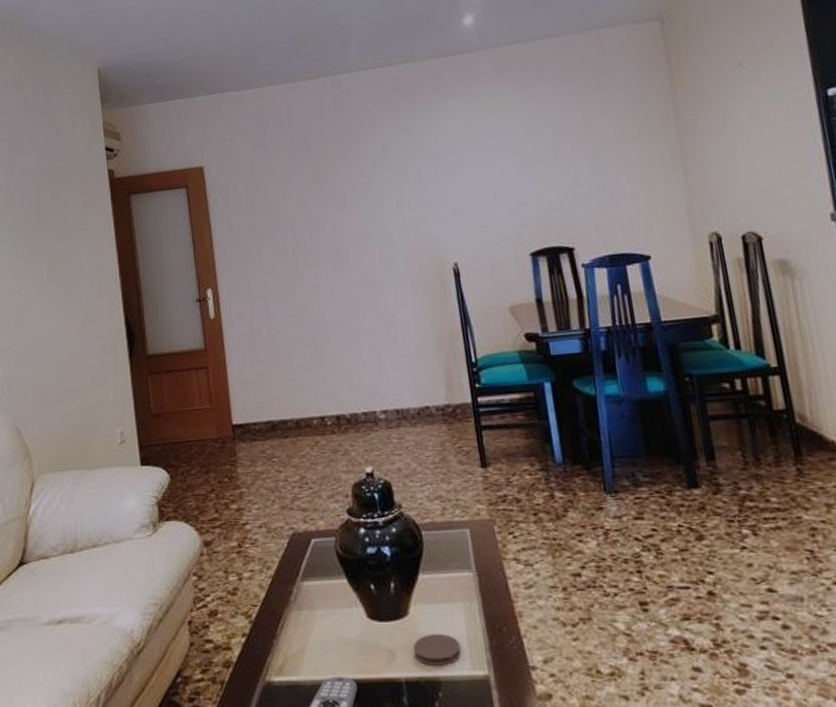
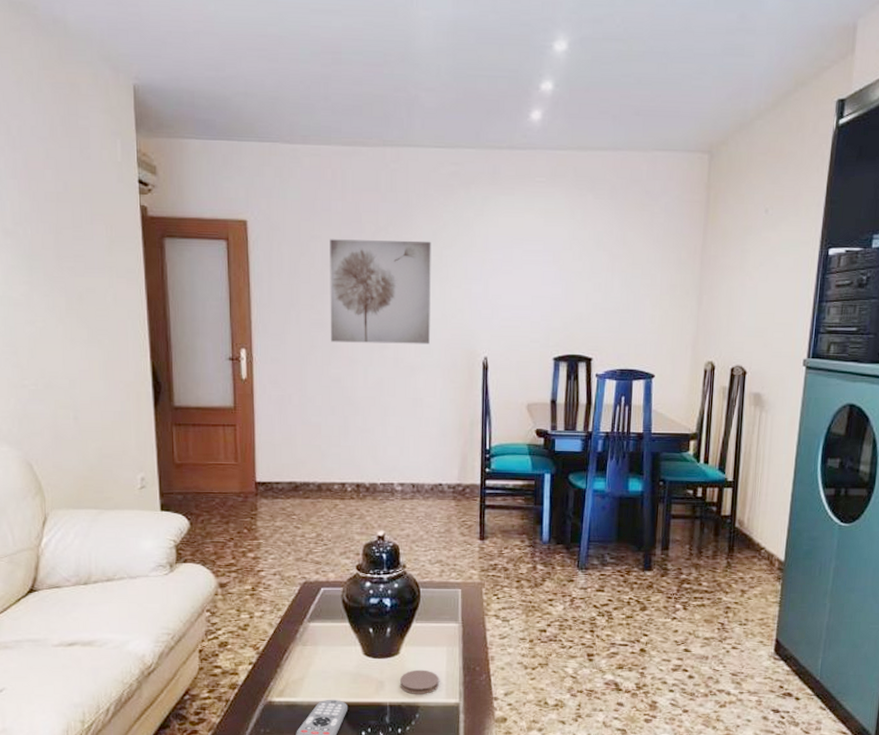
wall art: none [282,156,394,270] -> present [330,239,431,344]

